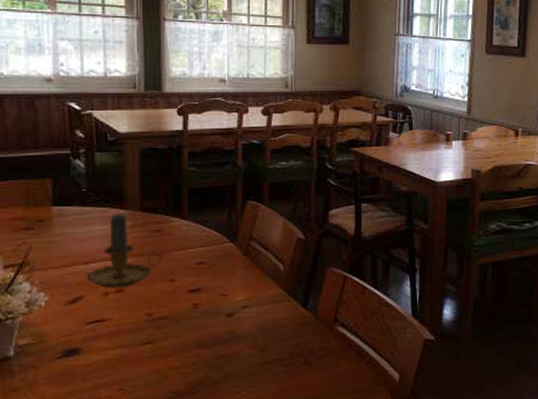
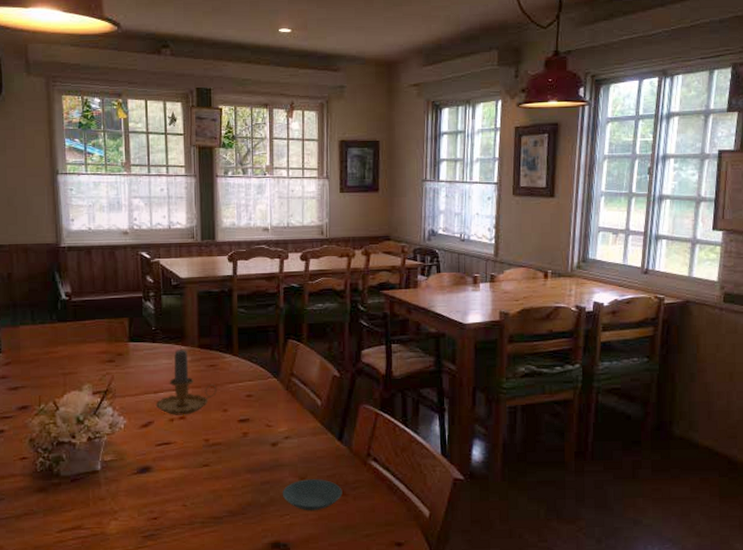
saucer: none [238,349,307,385] -> present [282,479,343,511]

